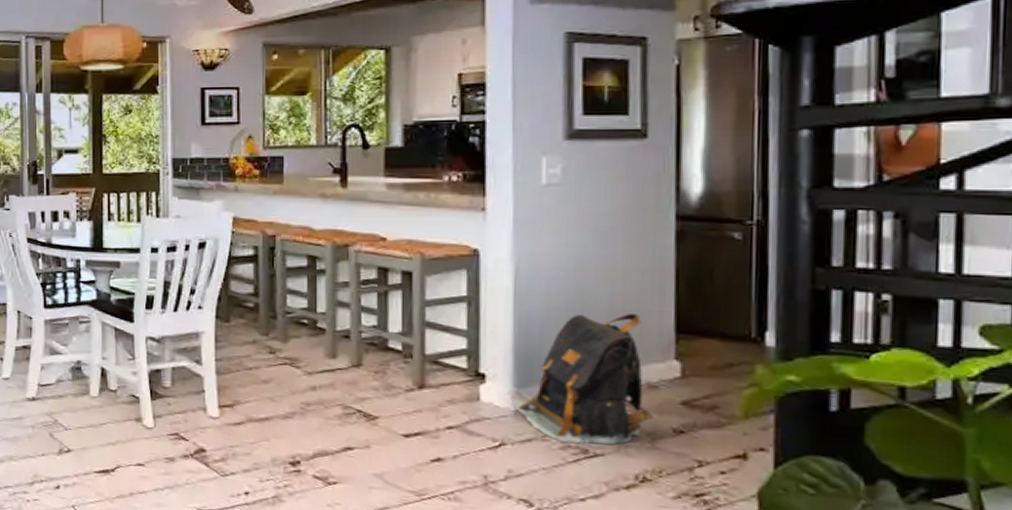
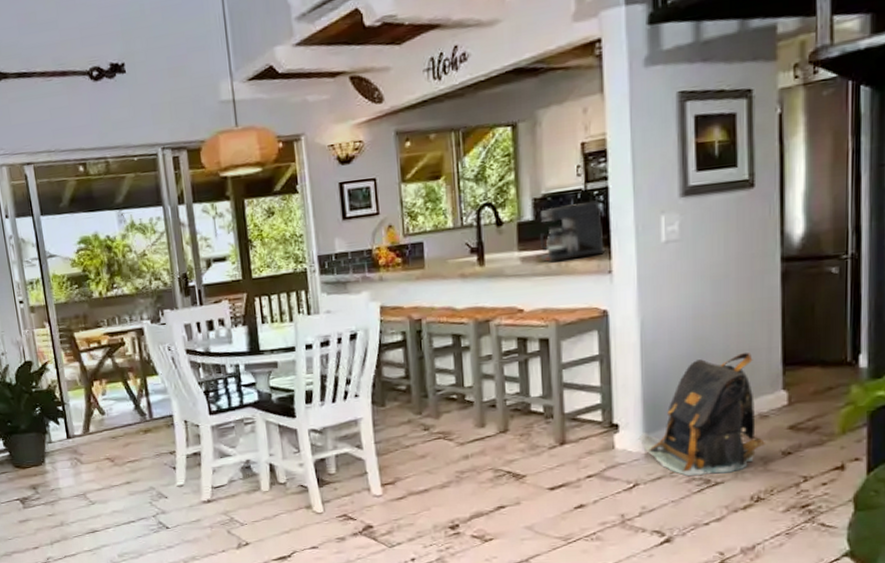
coffee maker: none [407,135,478,193] -> present [540,201,604,263]

